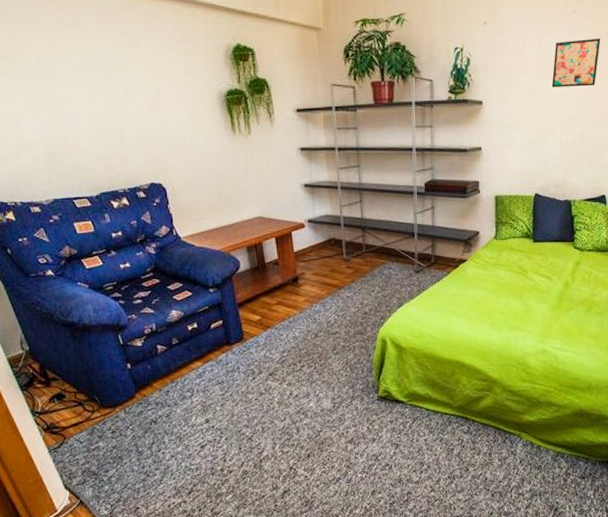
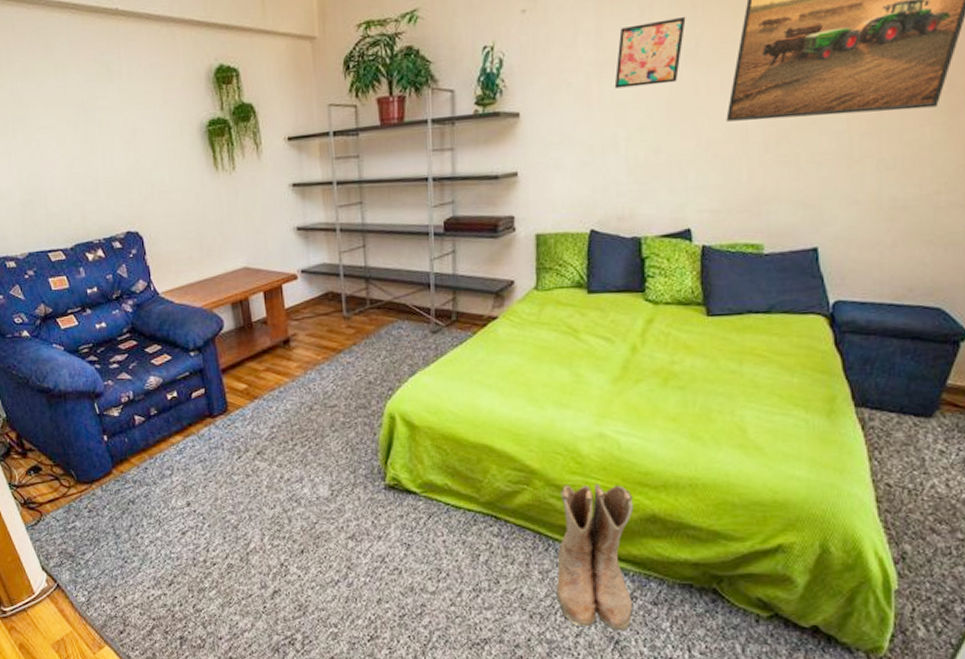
boots: none [512,388,567,501] -> present [557,484,633,631]

